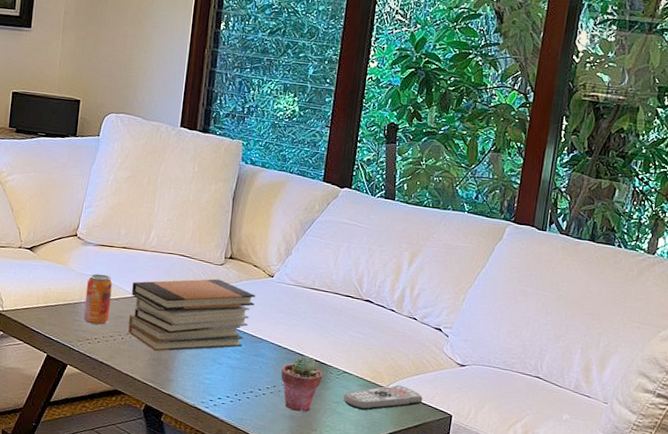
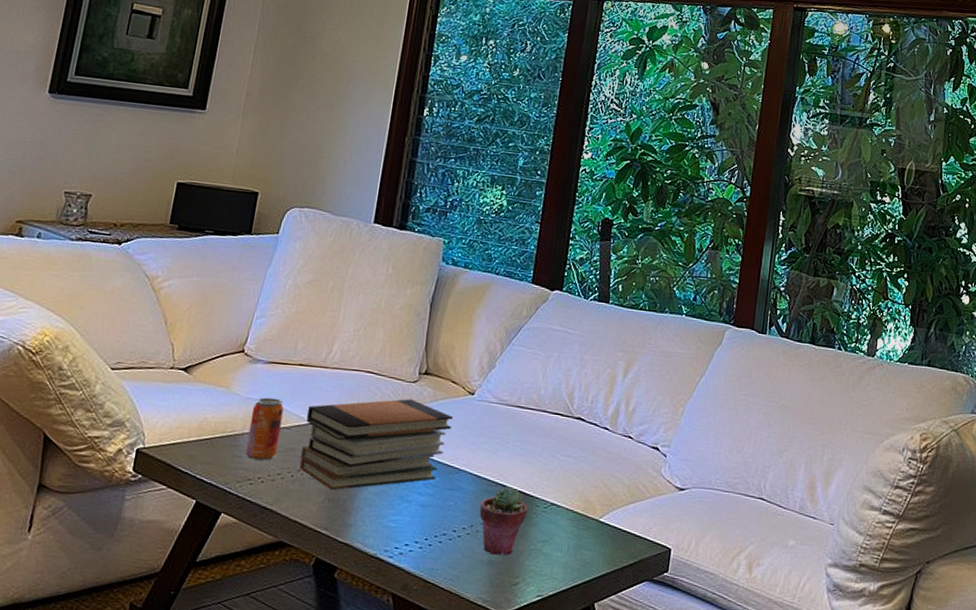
remote control: present [343,384,423,411] -> none [550,516,640,550]

